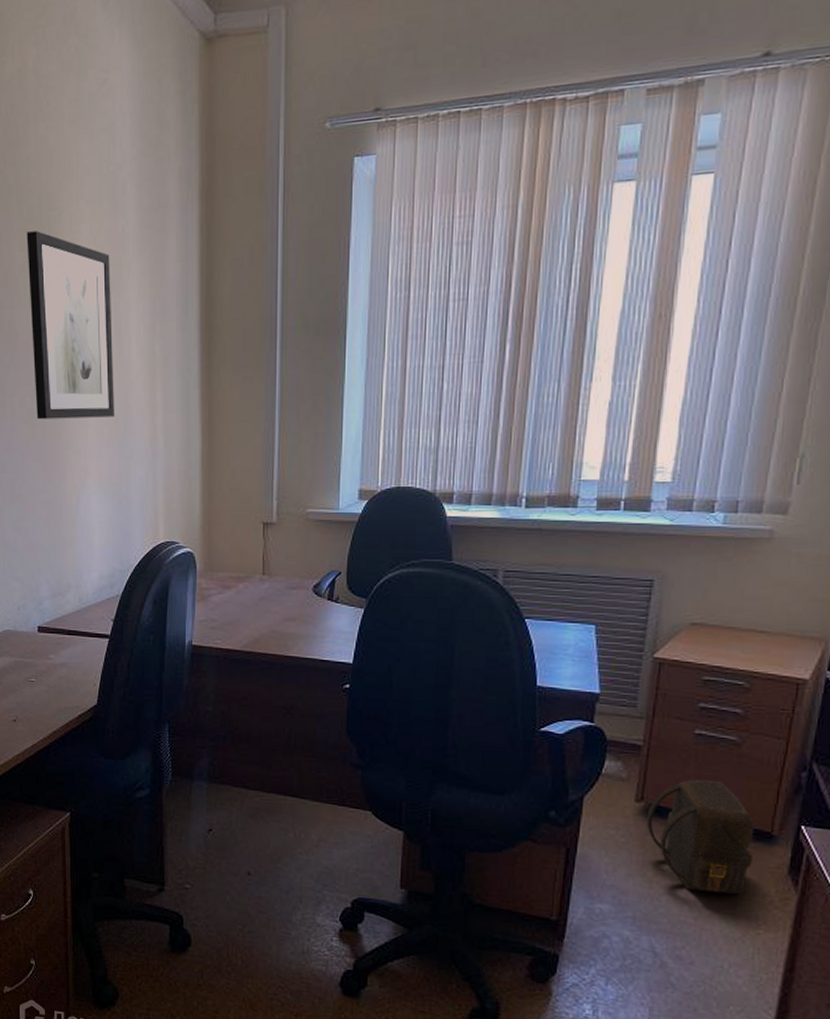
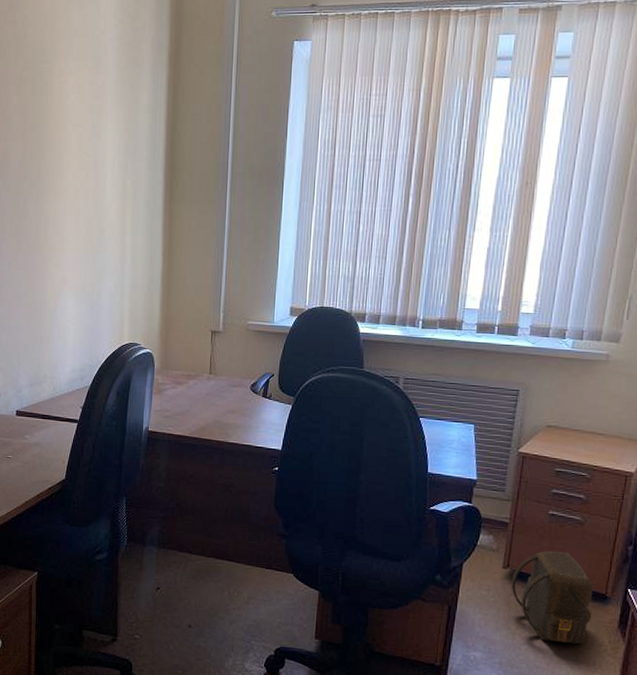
wall art: present [26,231,114,420] -> none [21,79,92,237]

